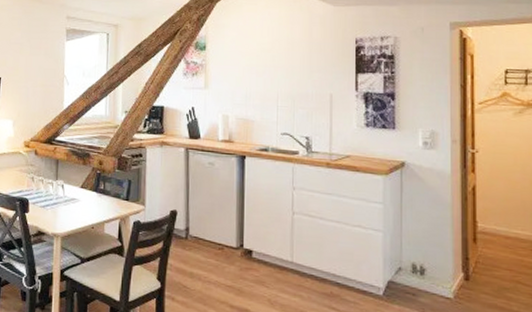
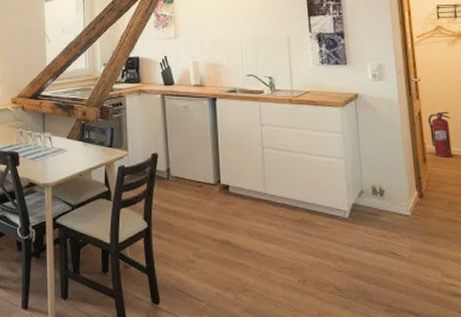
fire extinguisher: none [482,188,510,239] -> present [427,111,452,157]

